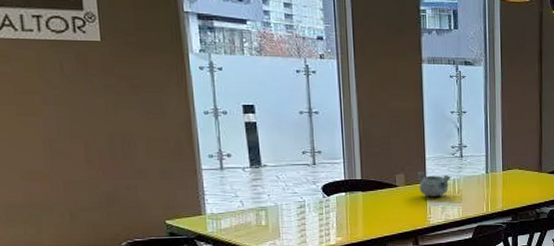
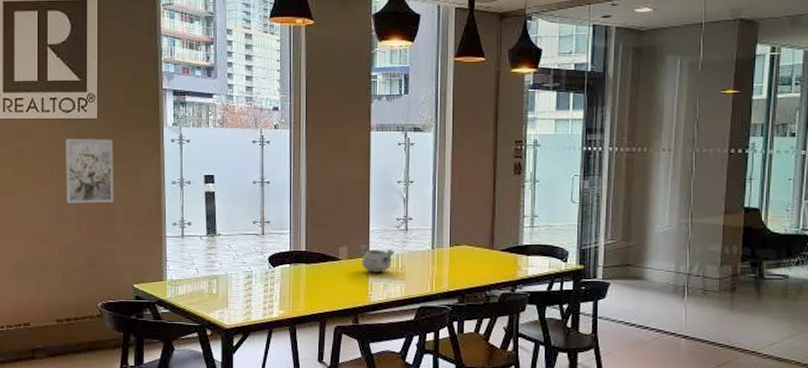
wall art: none [60,63,132,136] -> present [66,139,114,203]

